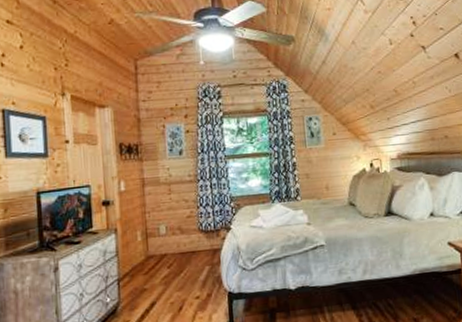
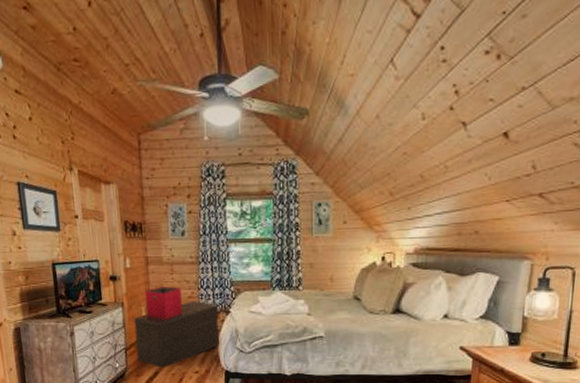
bench: none [128,220,221,297] -> present [134,300,219,368]
storage bin: none [140,207,181,244] -> present [144,286,182,320]

